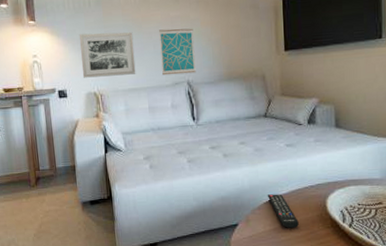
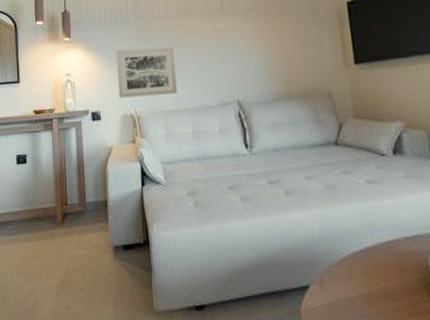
wall art: present [159,28,196,76] -> none [204,40,248,95]
remote control: present [267,194,299,228] -> none [345,247,394,296]

